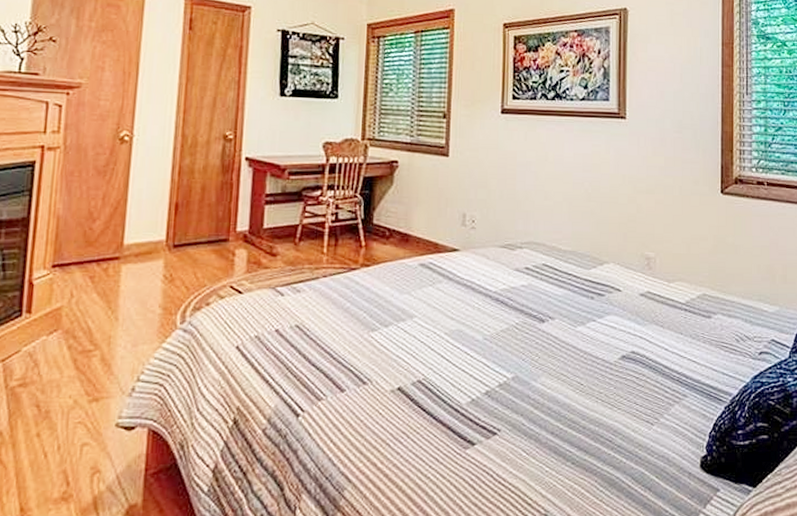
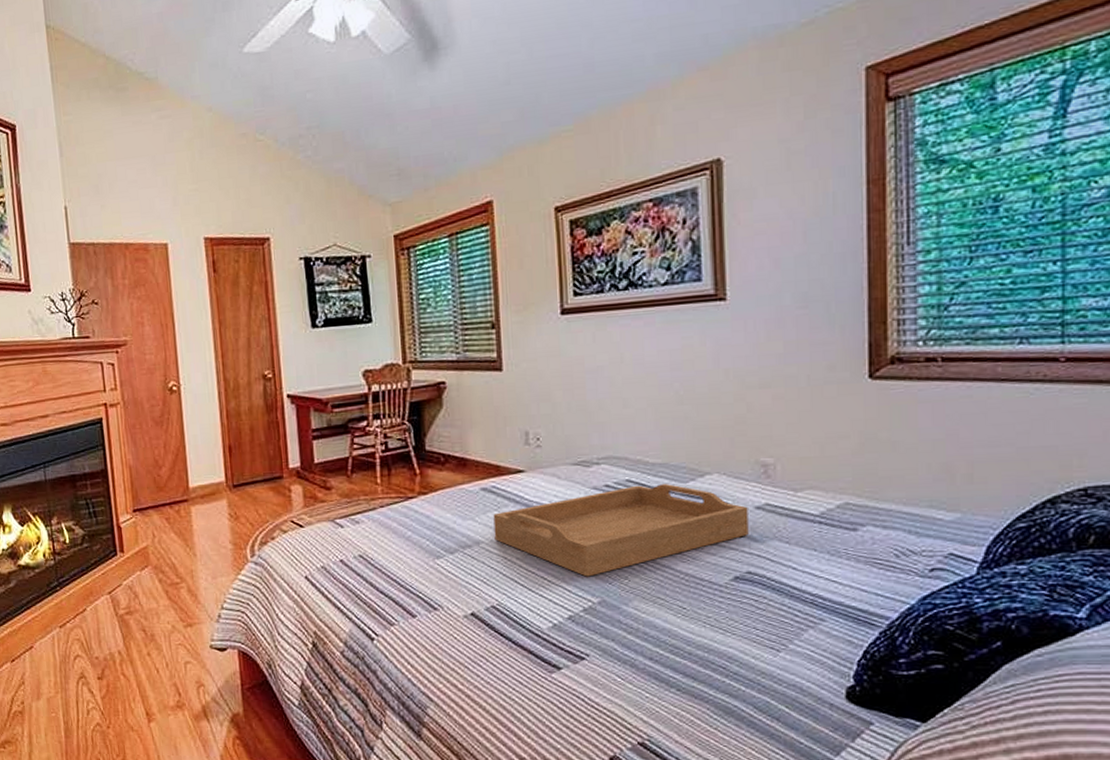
serving tray: none [427,269,634,353] -> present [493,484,749,577]

